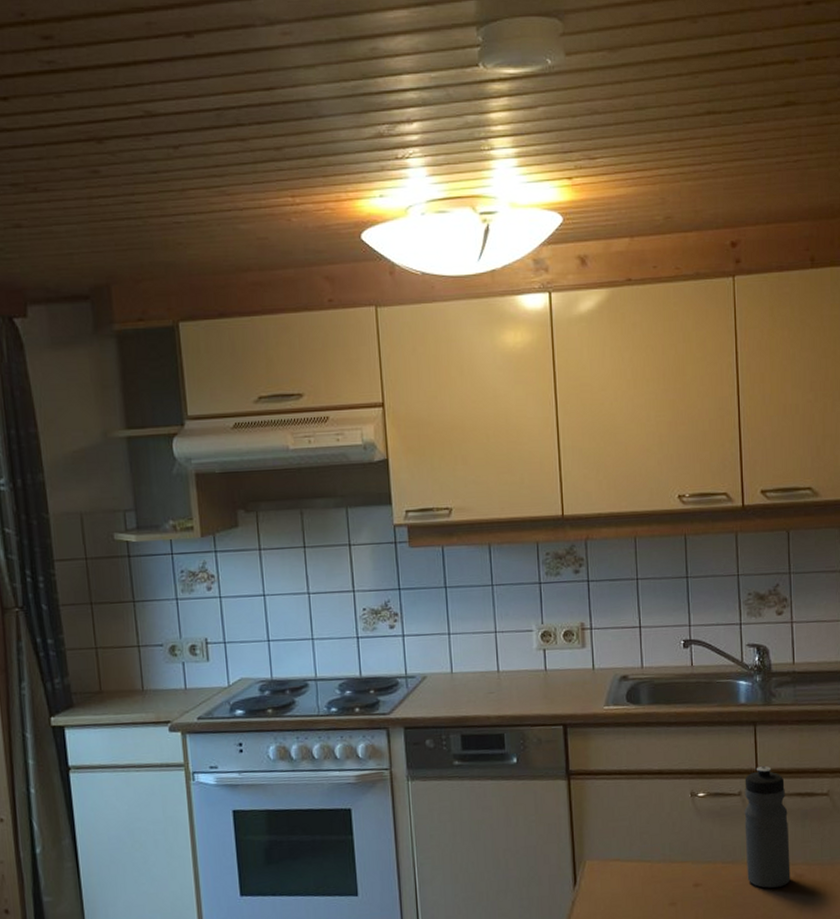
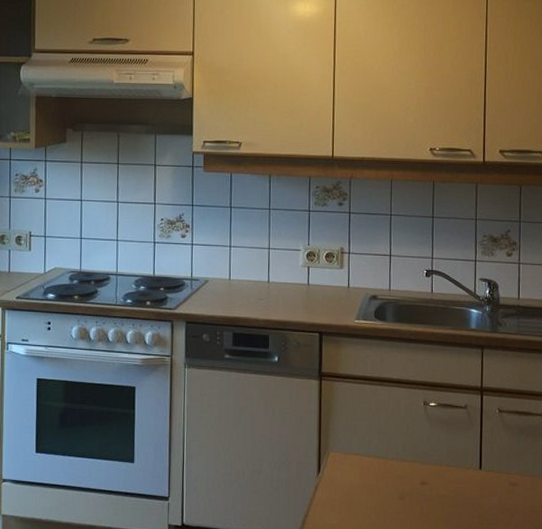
water bottle: present [744,766,791,889] -> none [467,385,506,493]

